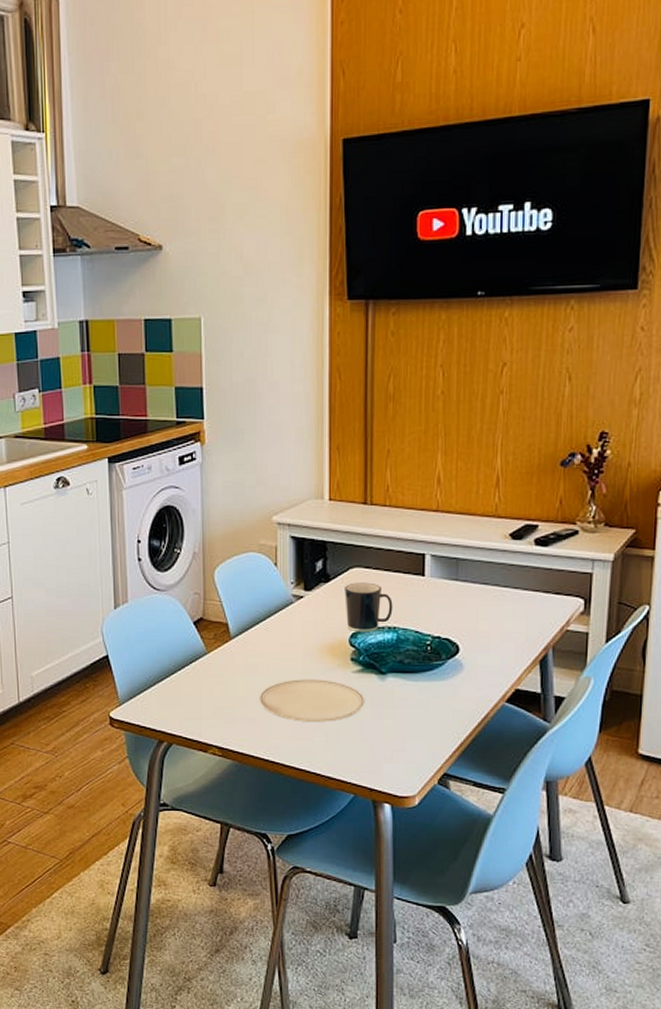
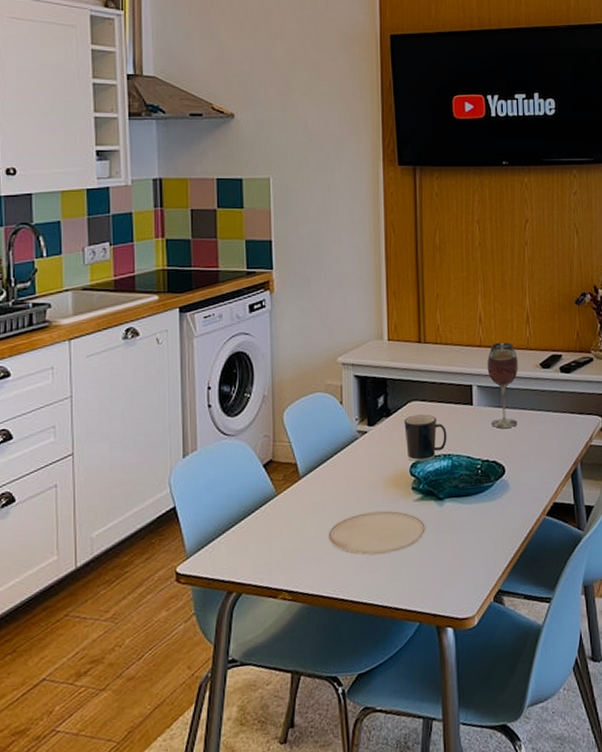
wineglass: none [444,507,482,603] -> present [487,342,518,428]

